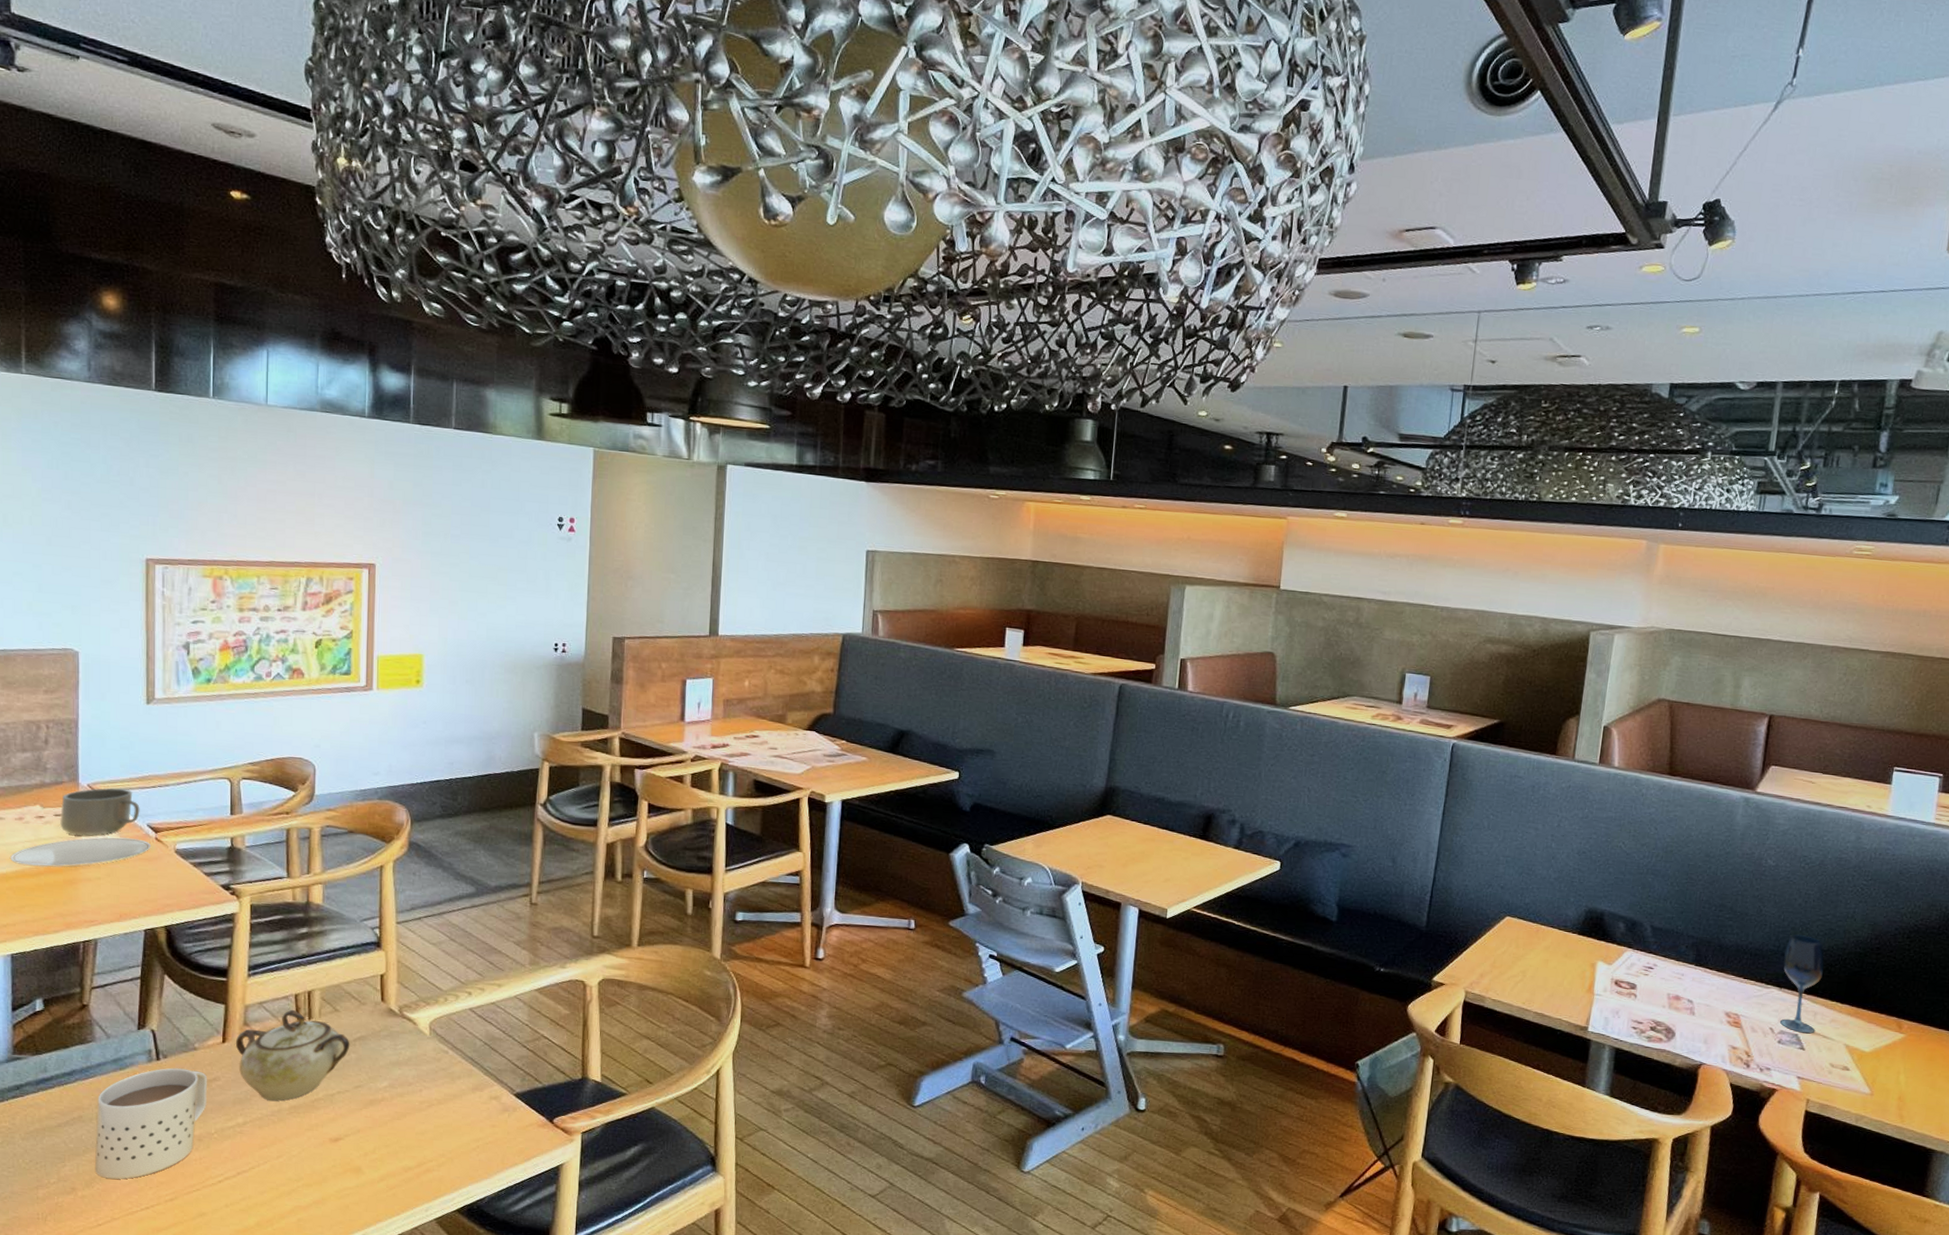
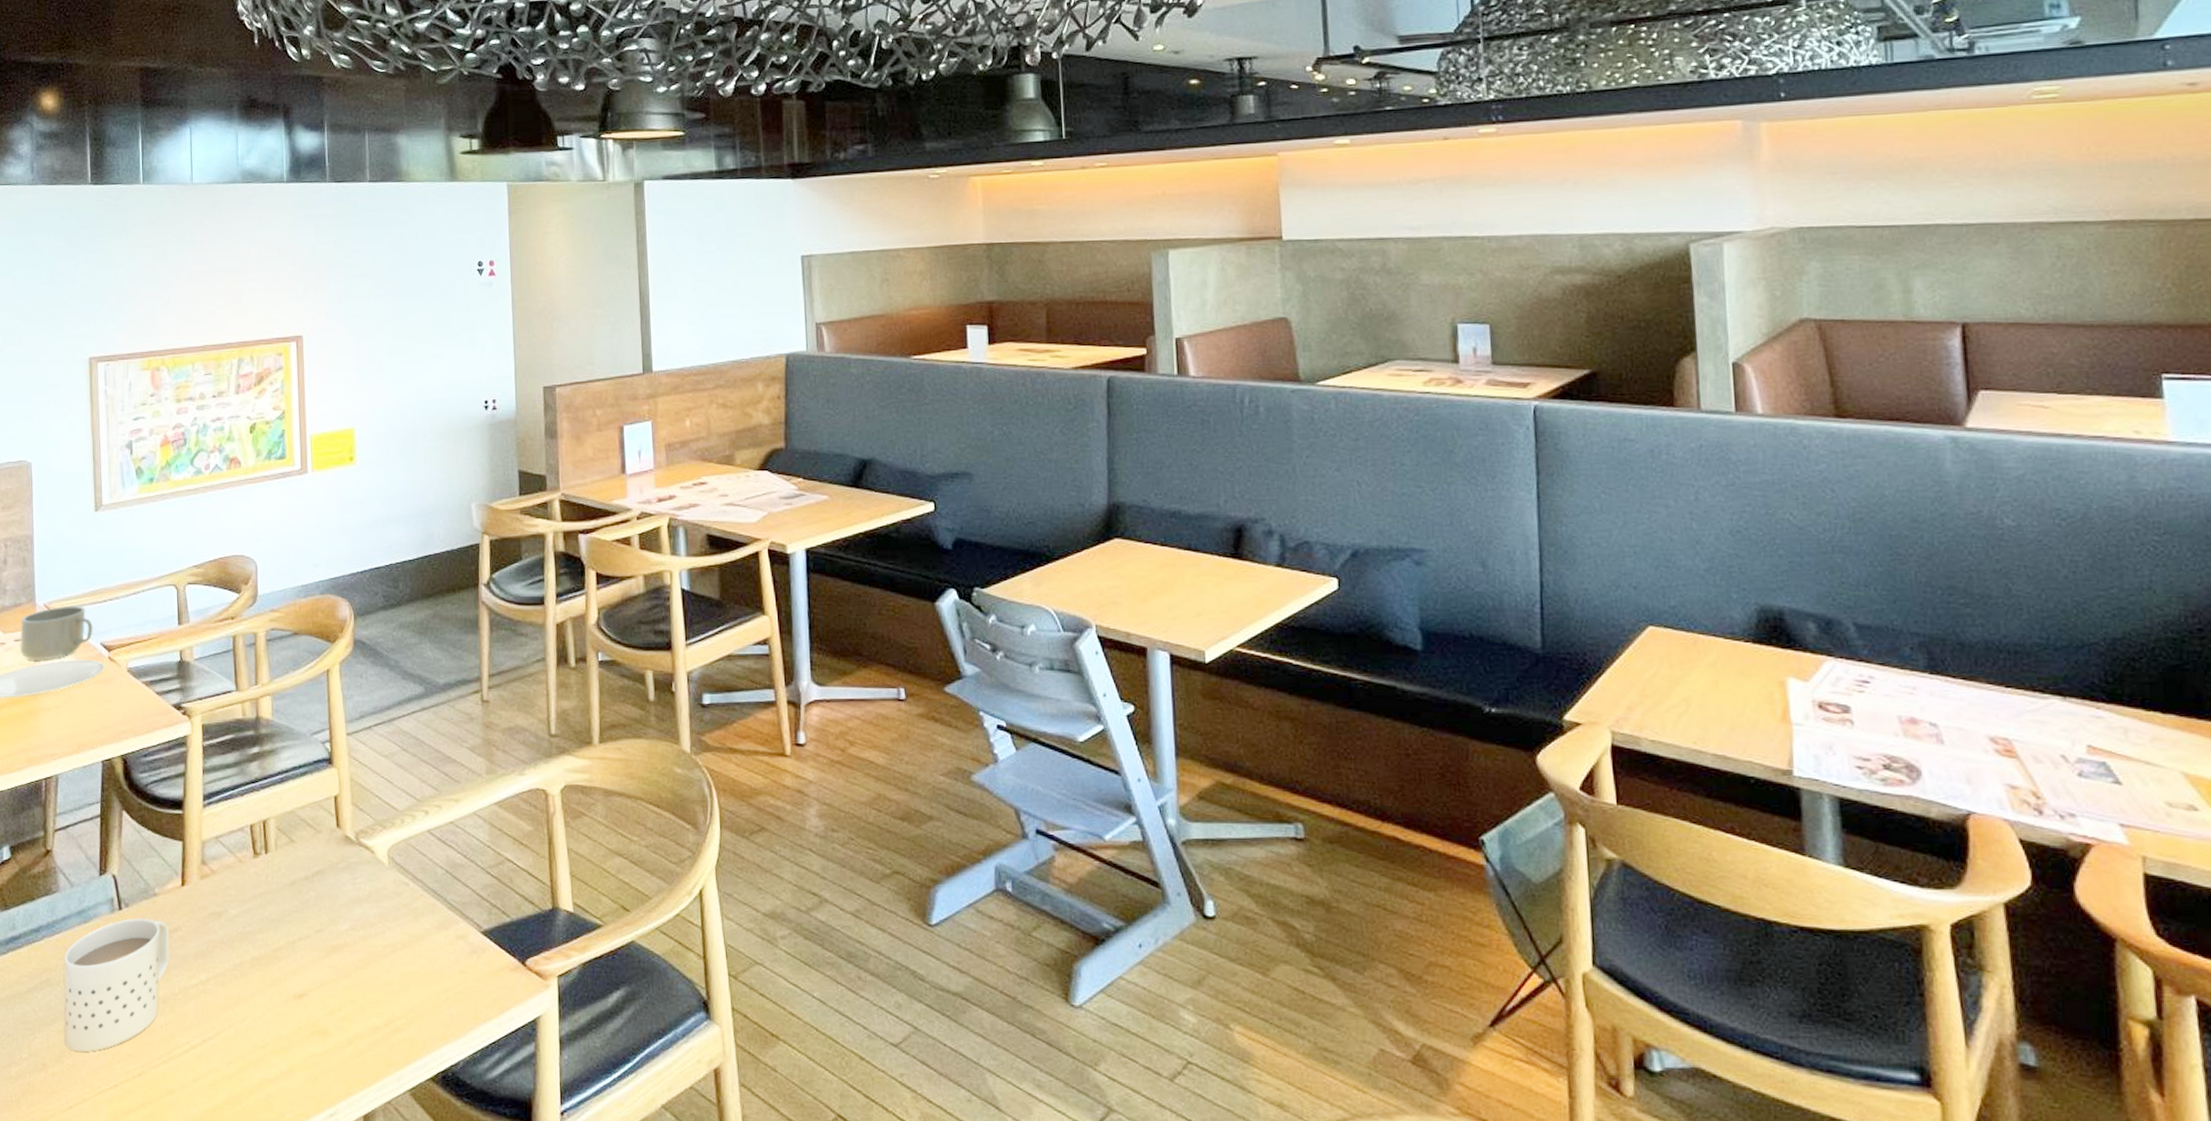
sugar bowl: present [235,1009,350,1101] -> none [194,843,309,952]
wineglass: present [1780,934,1825,1034] -> none [2058,619,2132,760]

